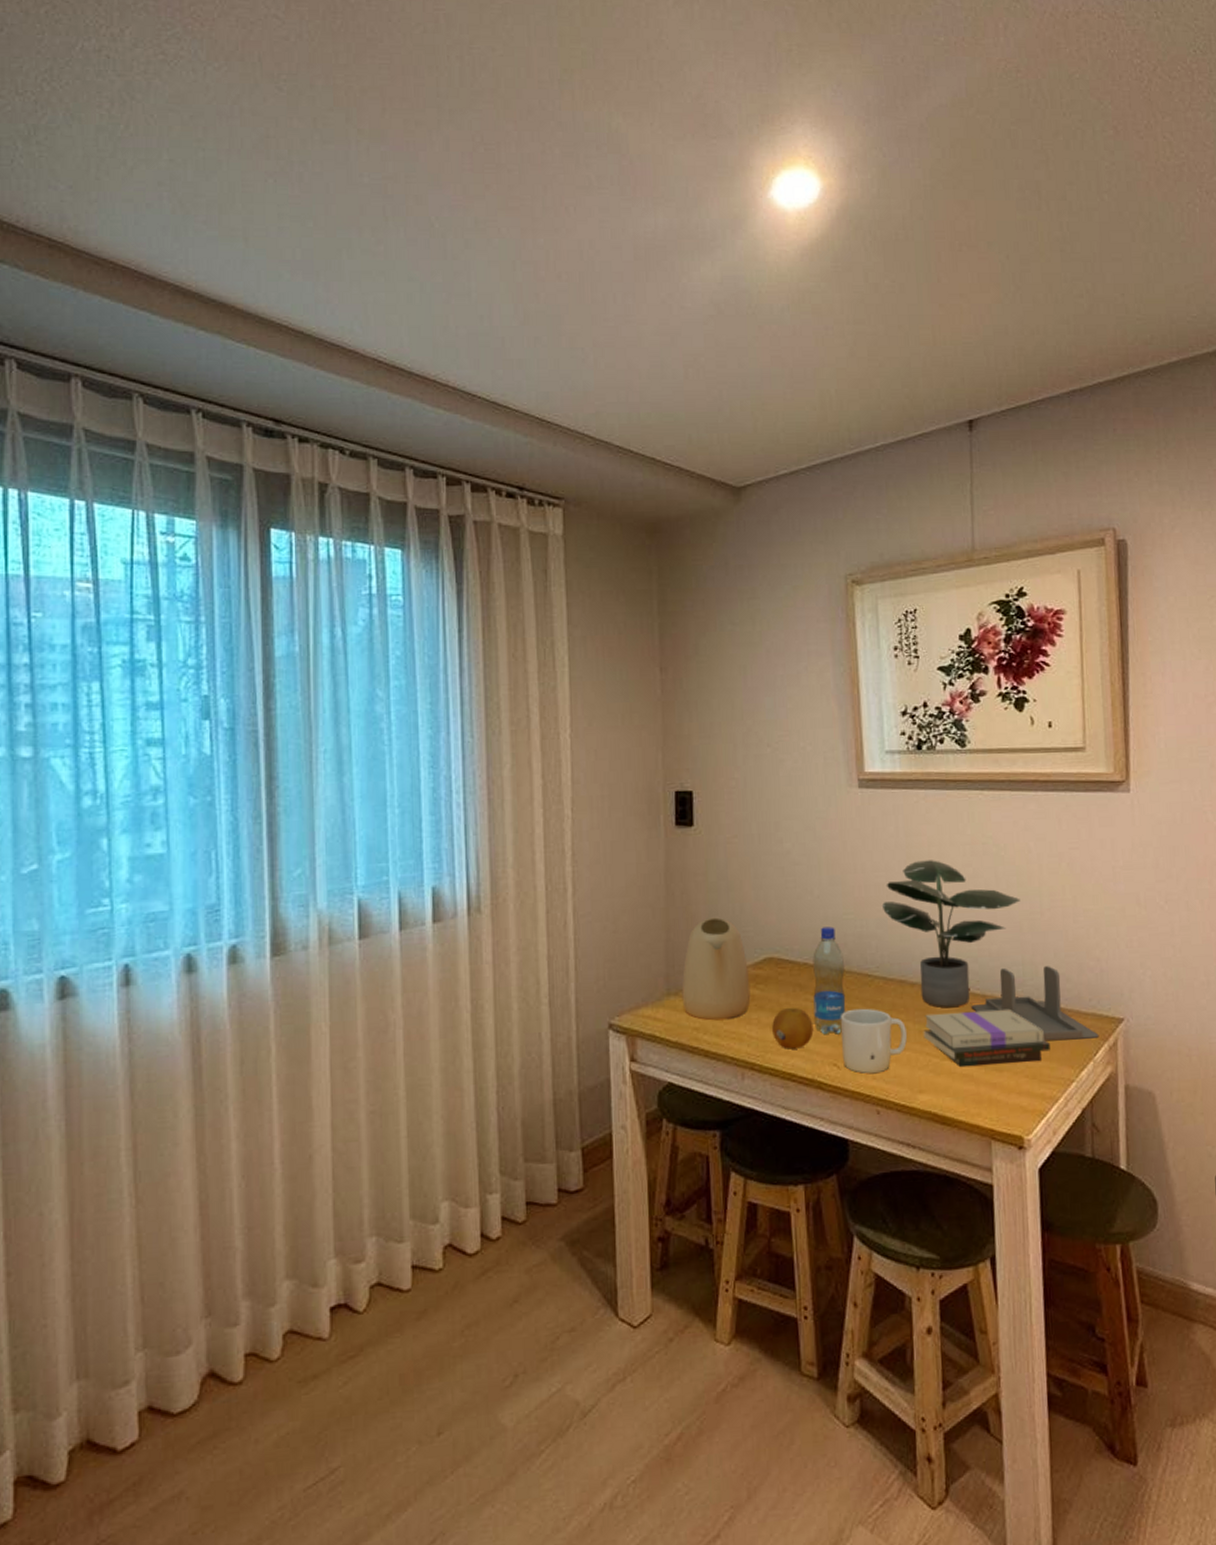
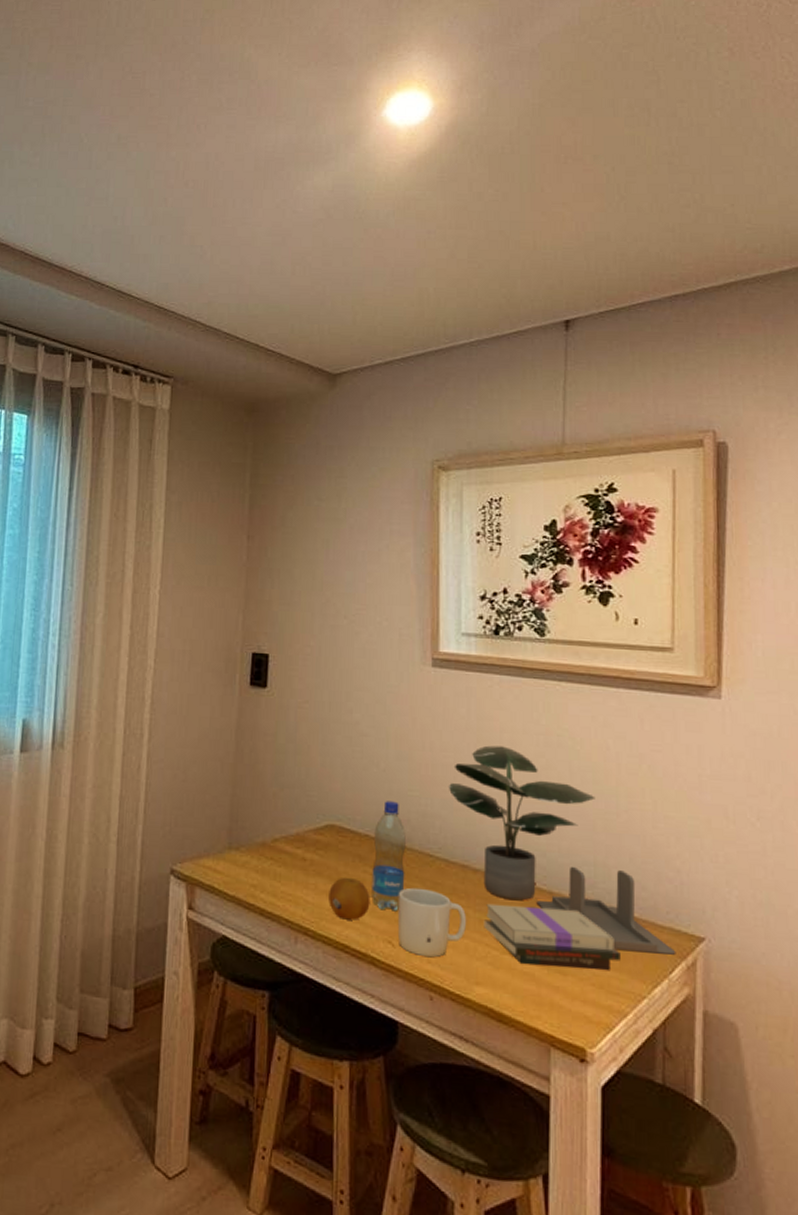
kettle: present [681,917,751,1021] -> none [242,778,310,881]

